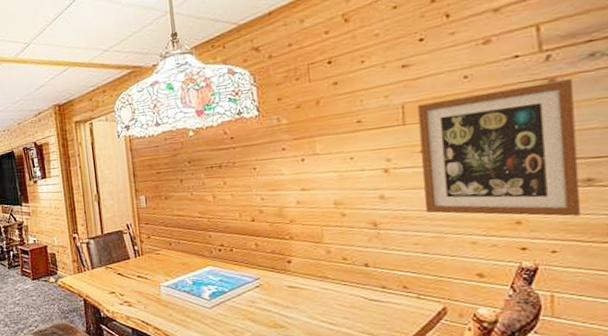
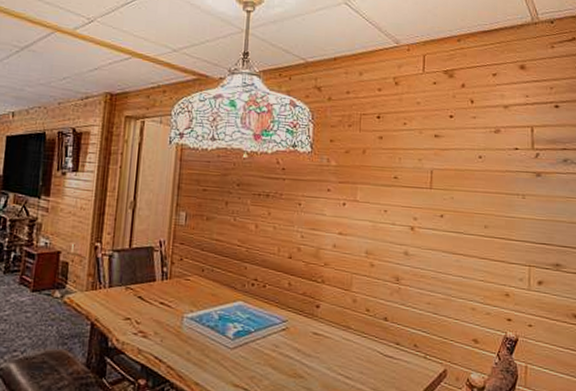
wall art: present [417,79,581,217] -> none [439,173,551,296]

